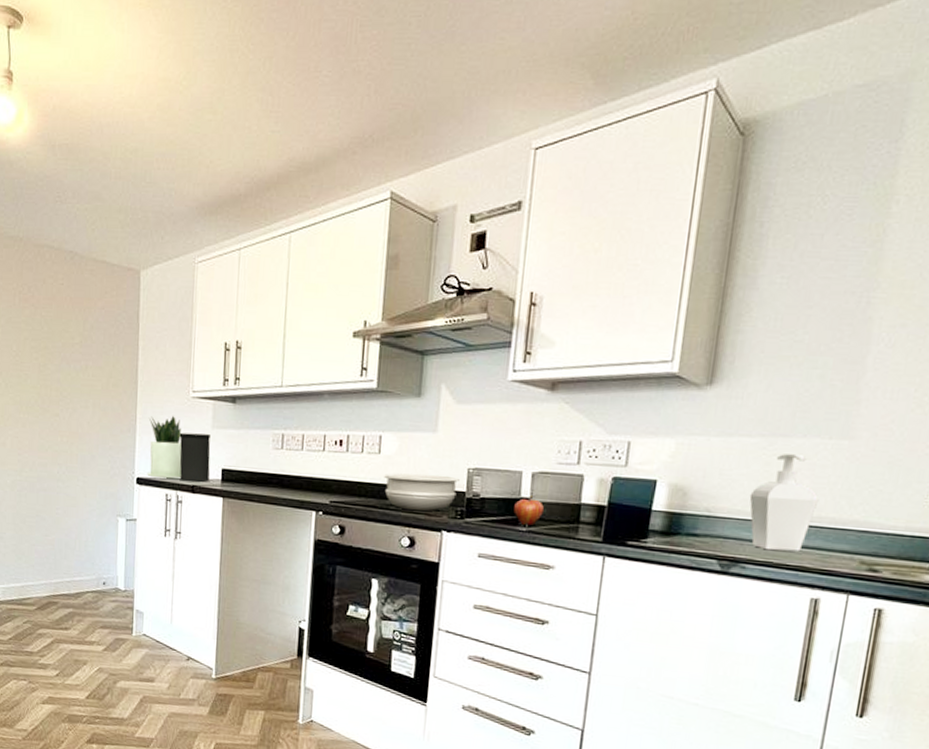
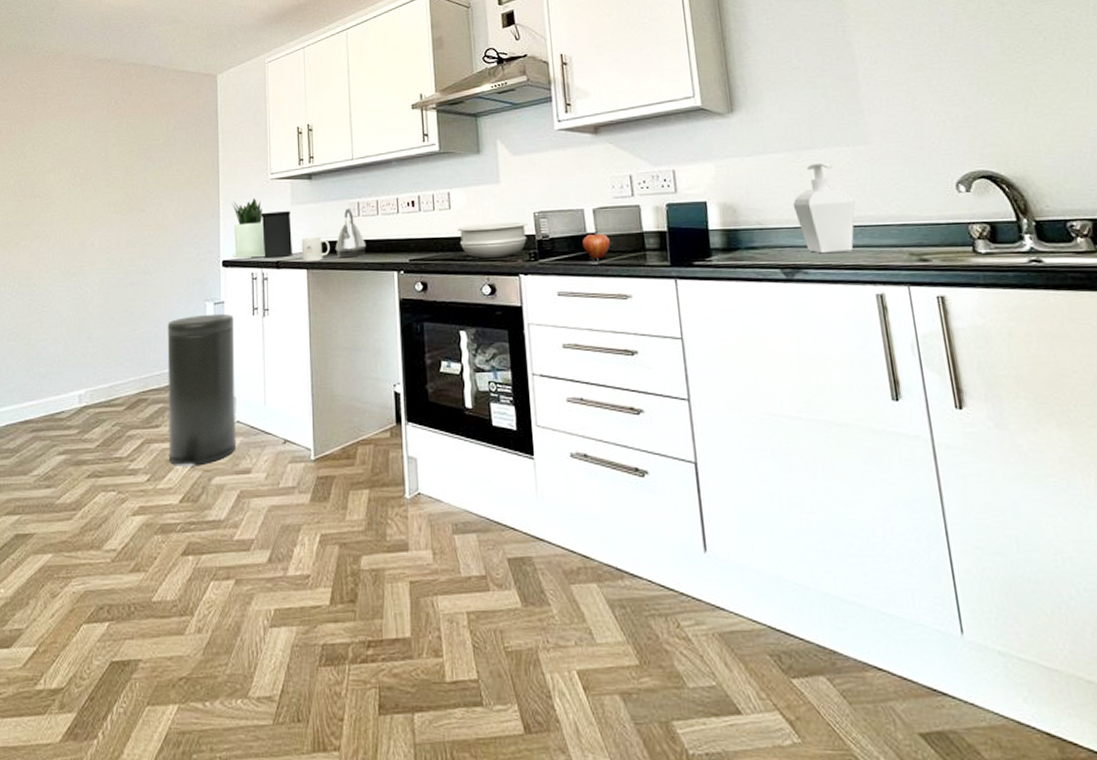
pedal bin: none [77,529,145,670] -> present [167,313,236,468]
mug: none [218,464,249,491] -> present [301,236,330,263]
kettle: none [254,439,287,492] -> present [335,208,367,258]

